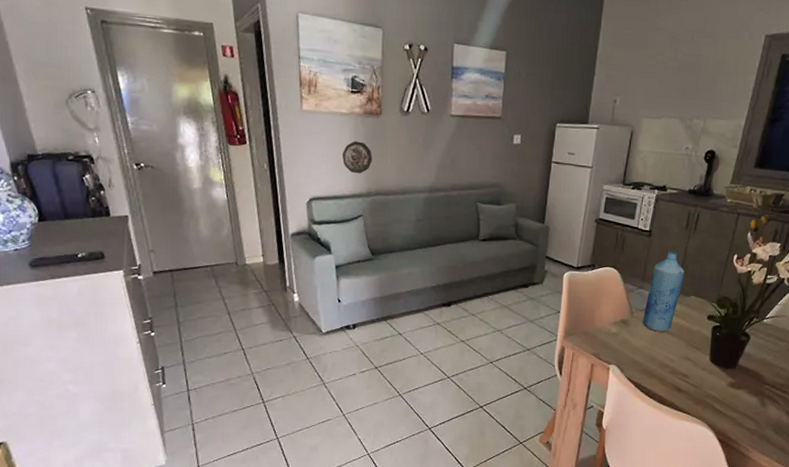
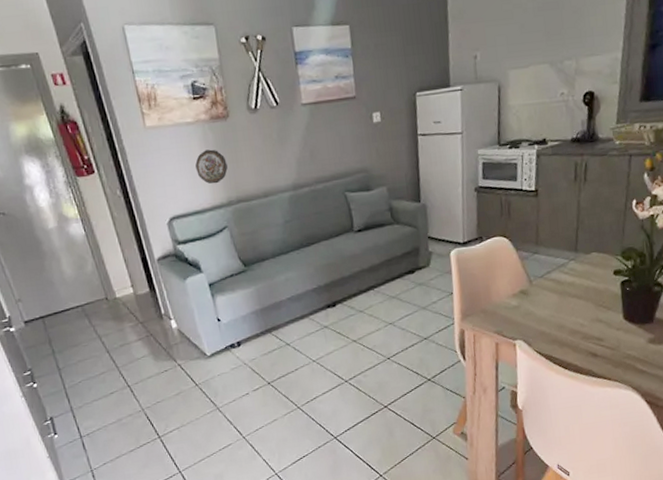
bottle: present [642,251,685,332] -> none [543,208,581,298]

